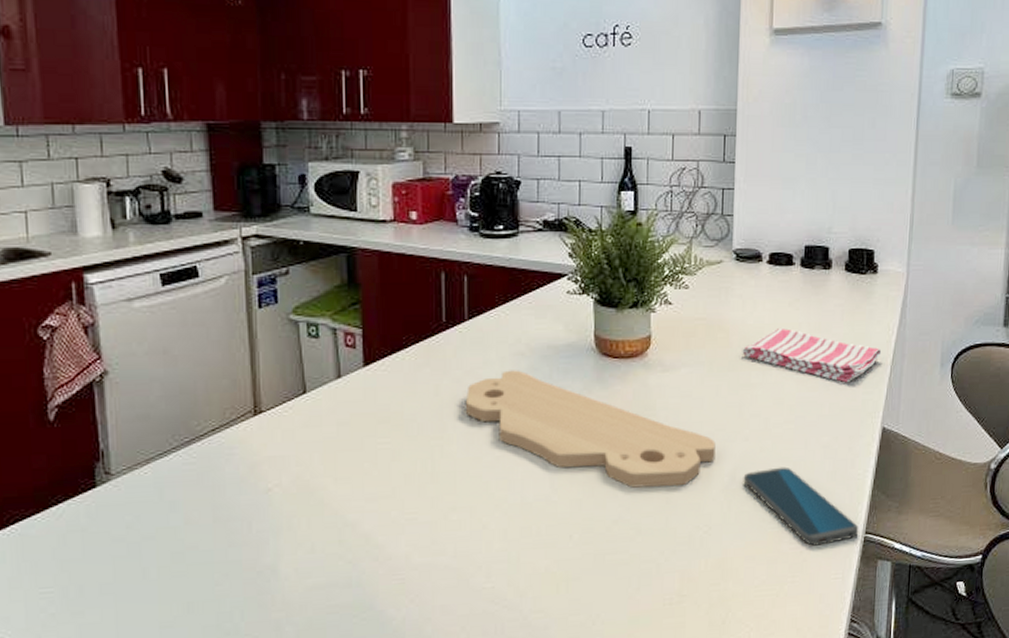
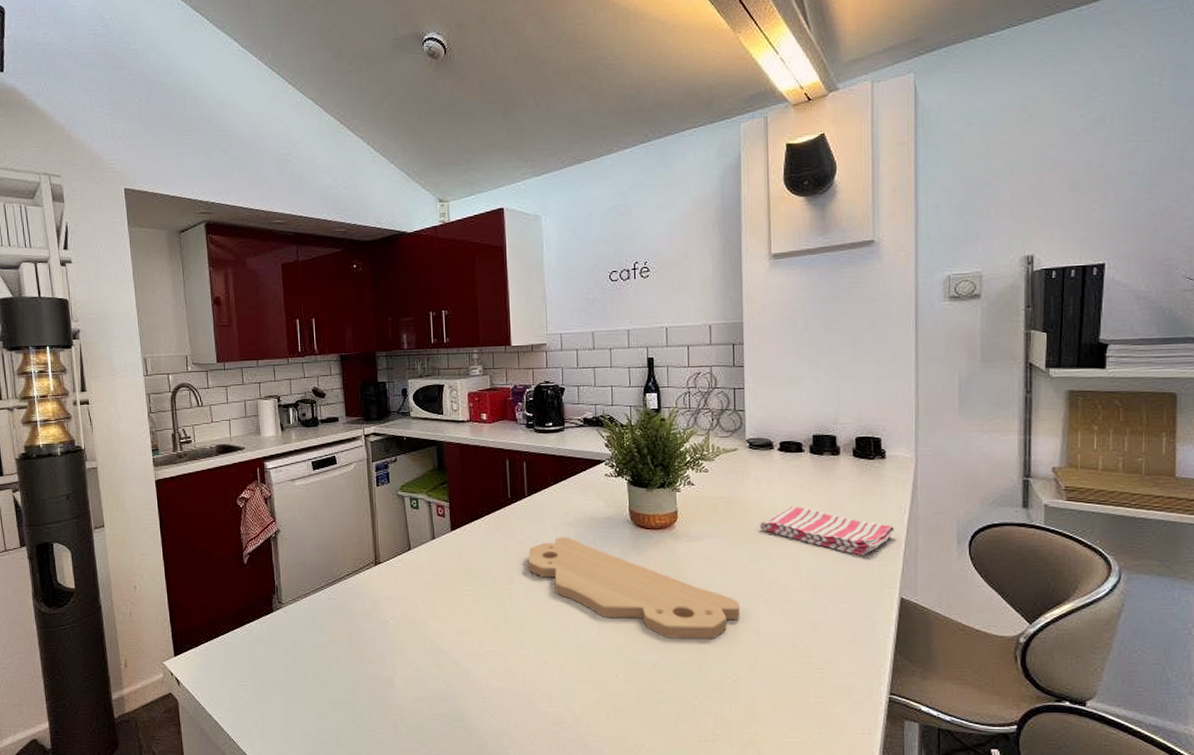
smartphone: present [743,466,859,546] -> none [767,628,883,702]

